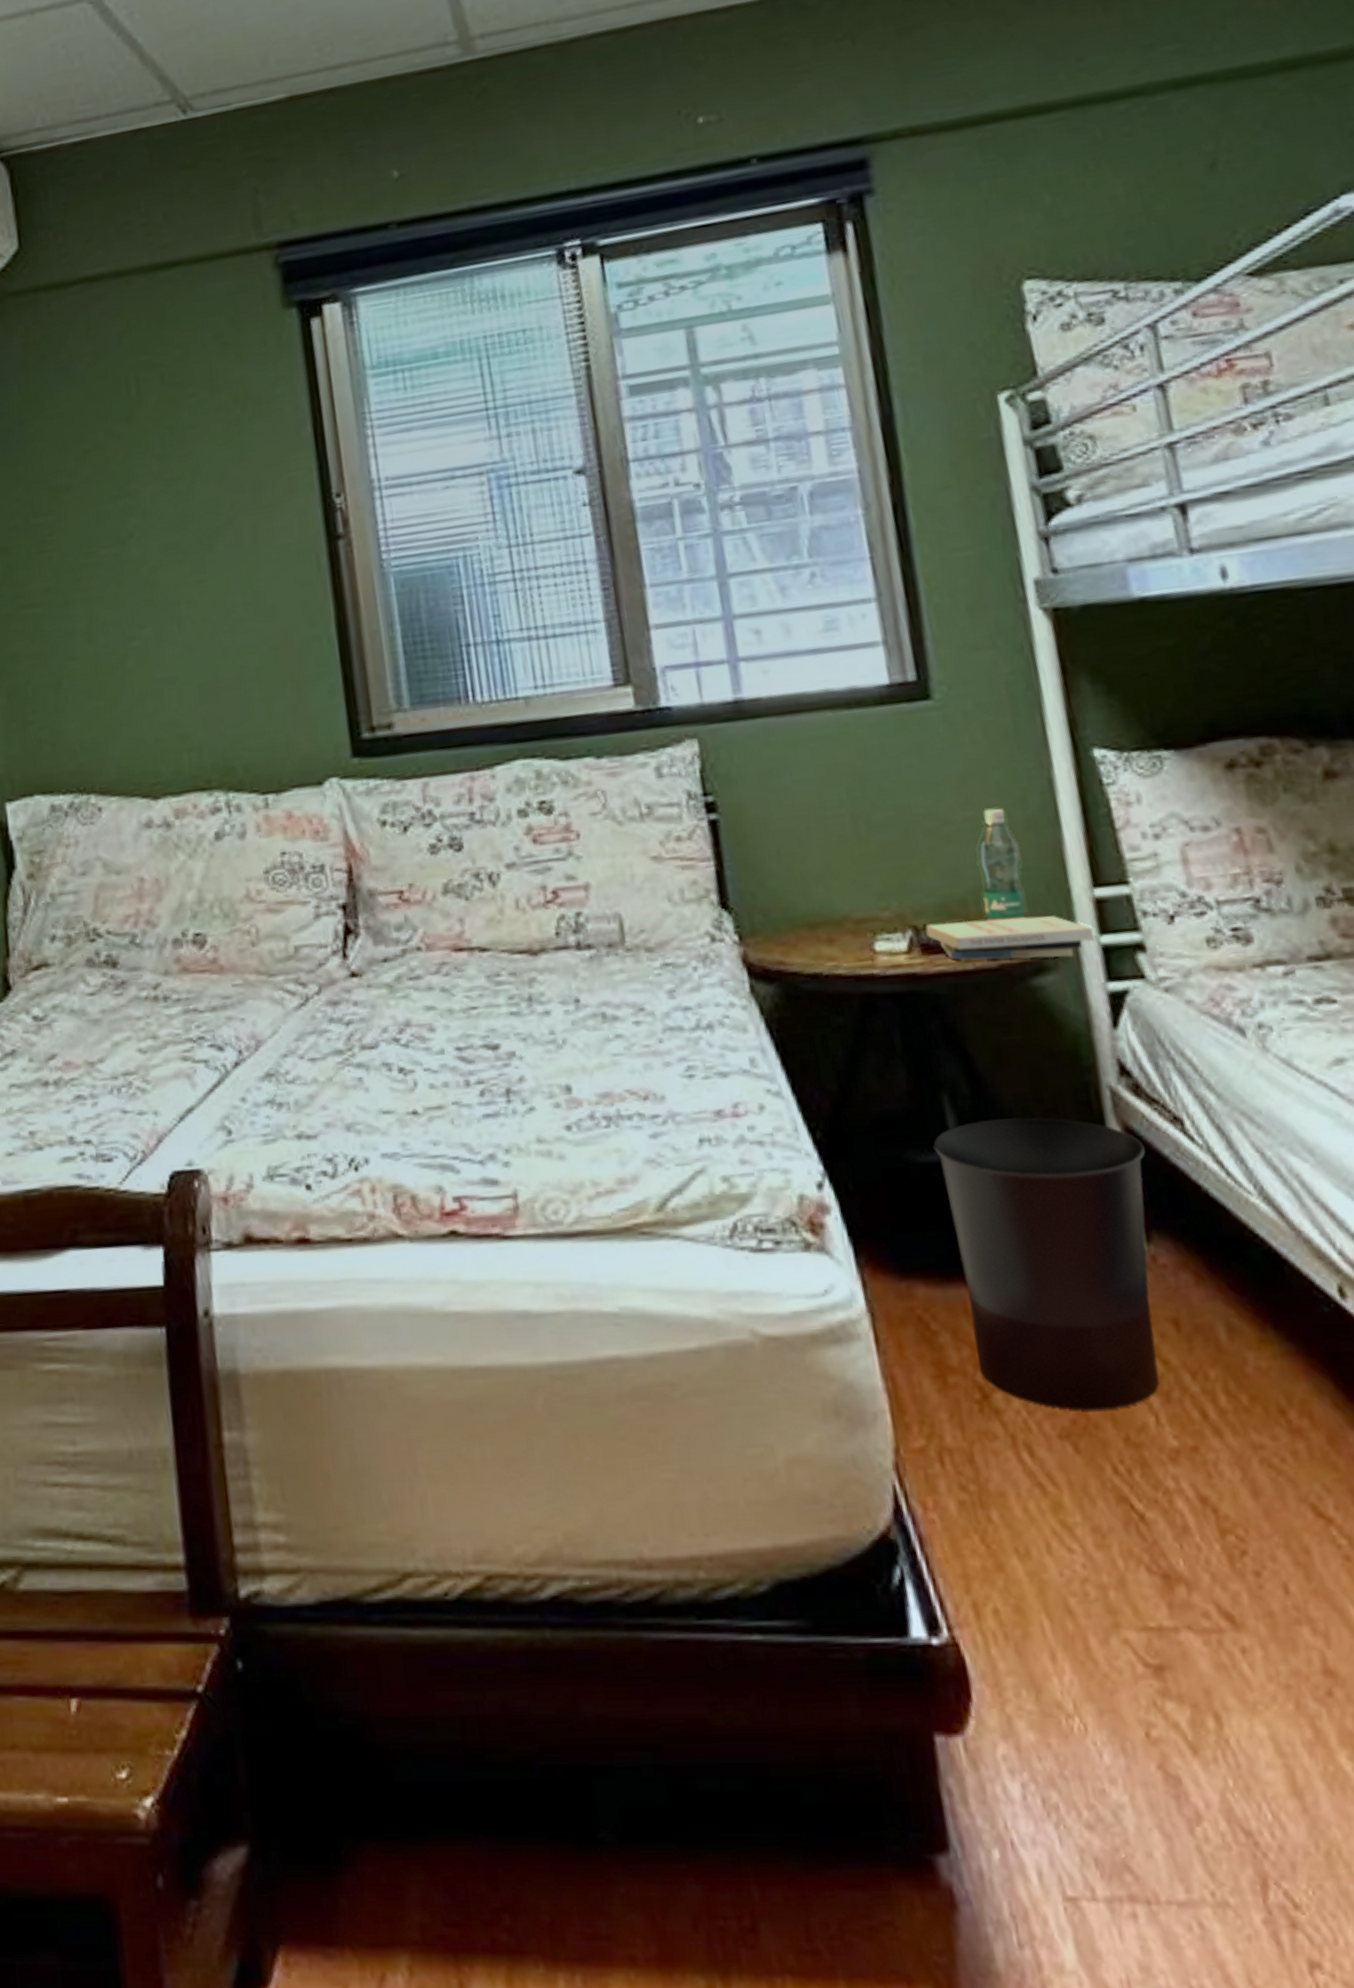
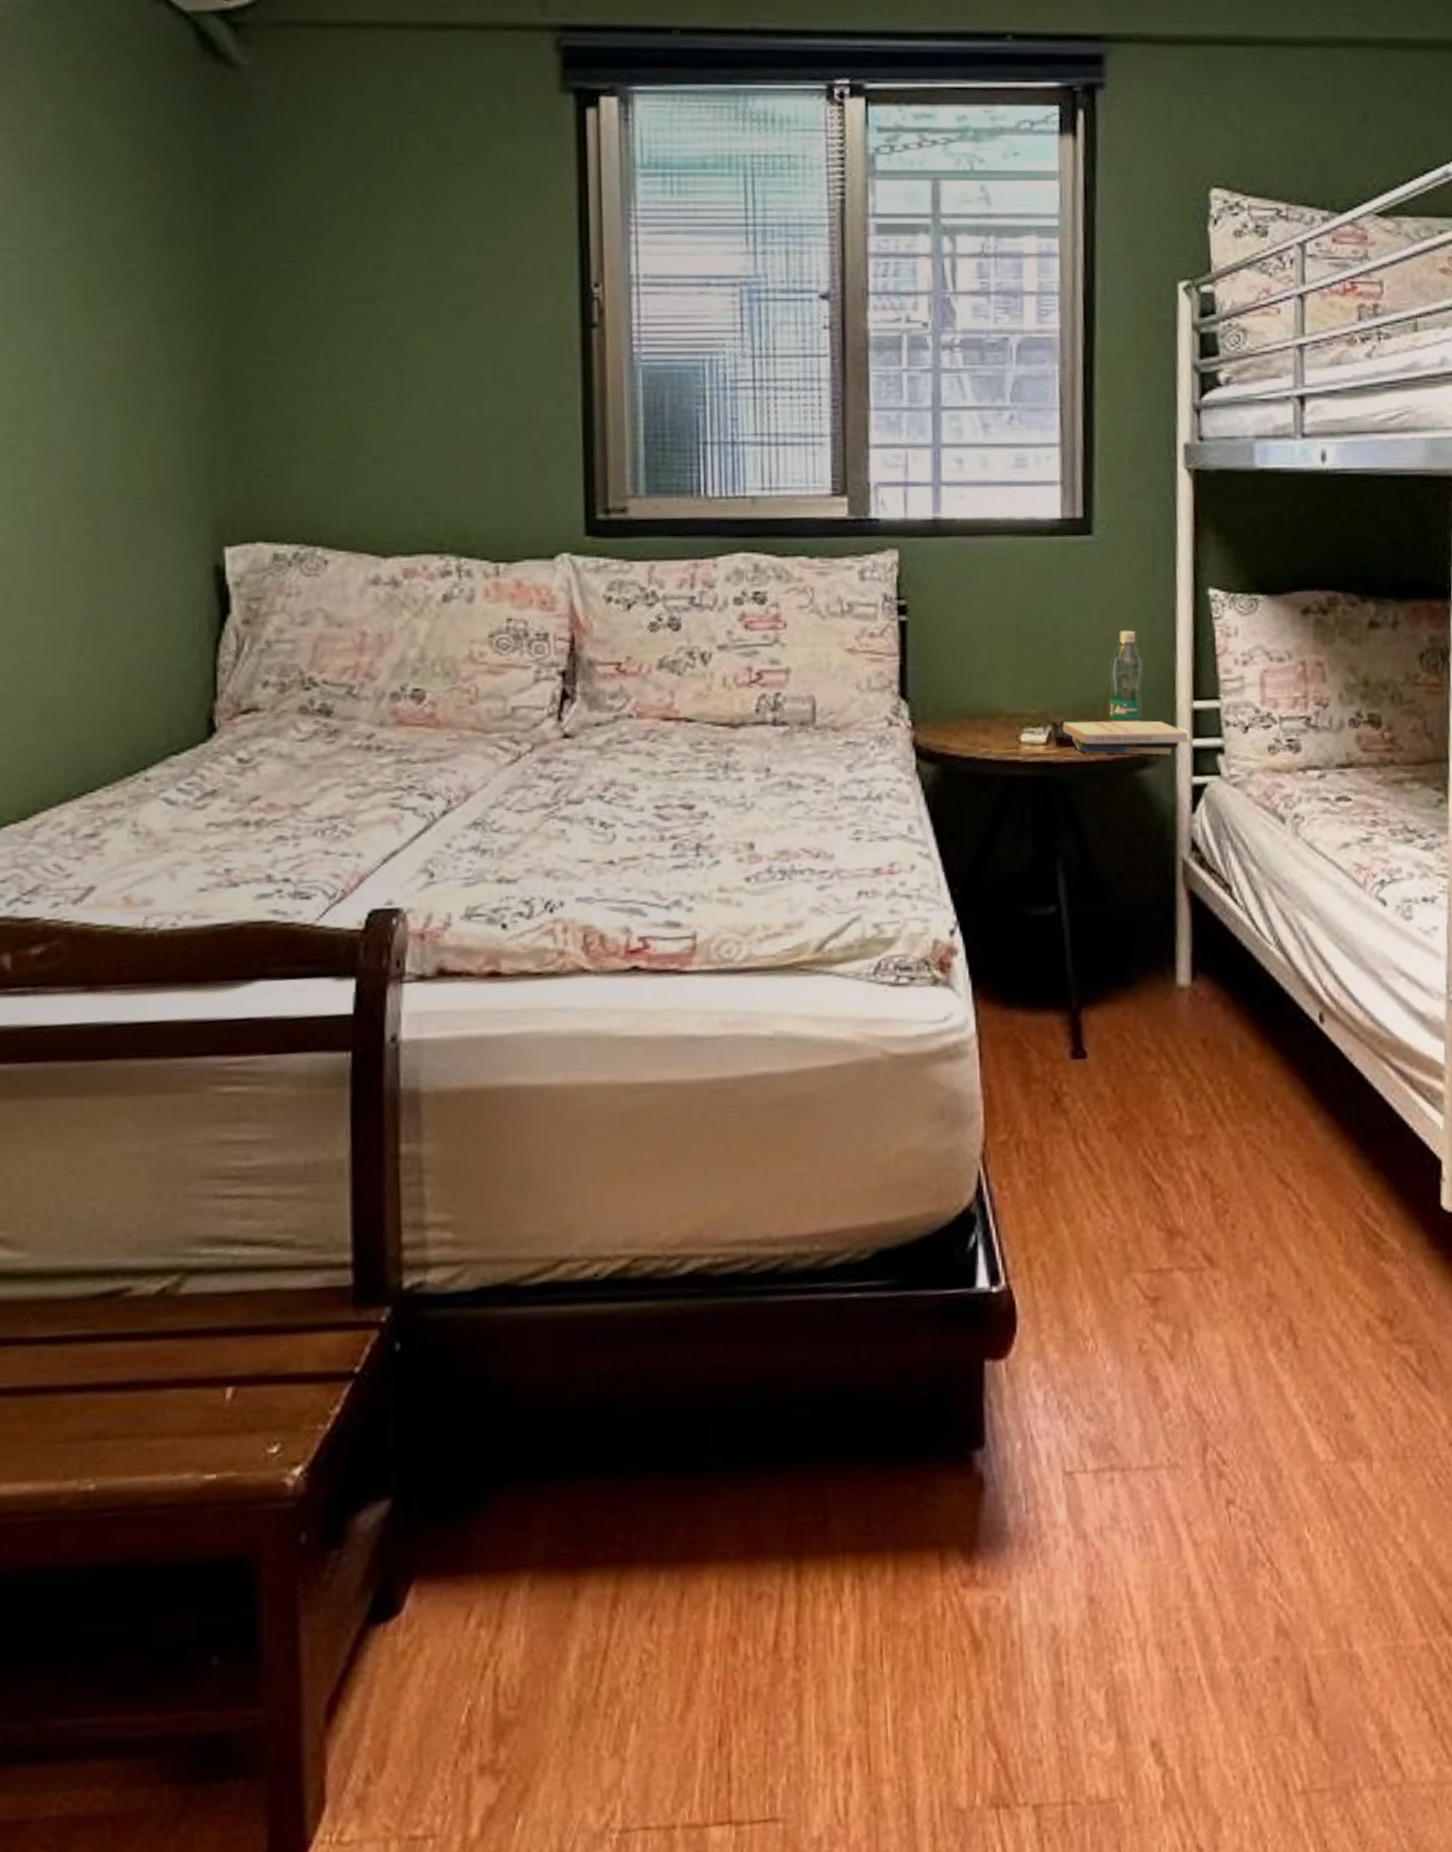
waste bin: present [933,1117,1160,1411] -> none [1045,881,1201,1109]

